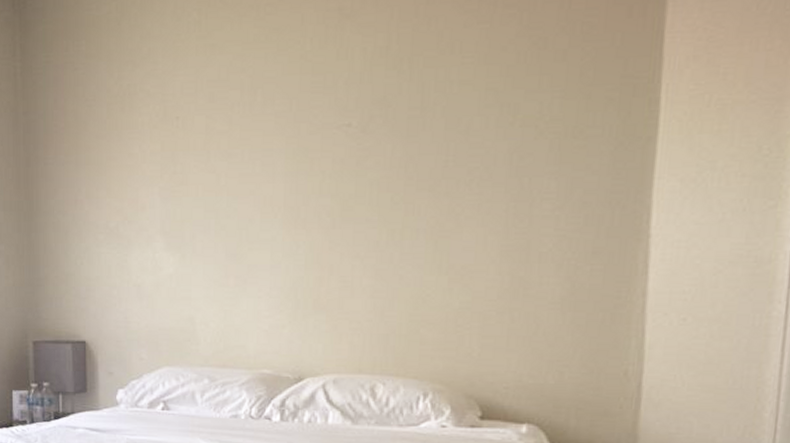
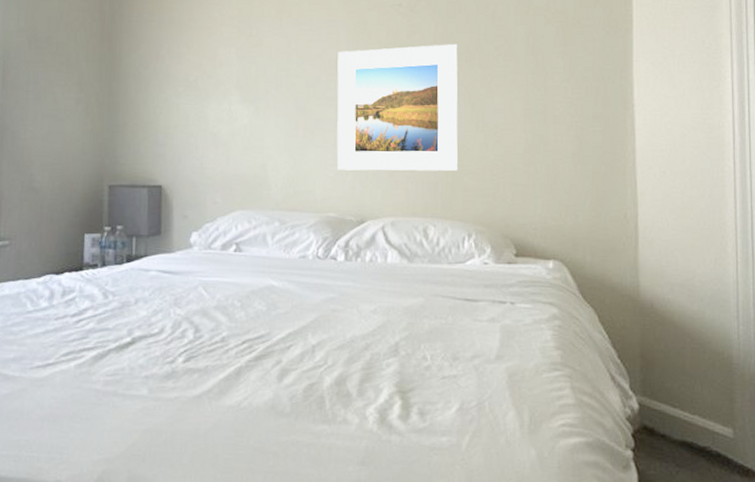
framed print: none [272,170,420,323] -> present [336,44,459,172]

